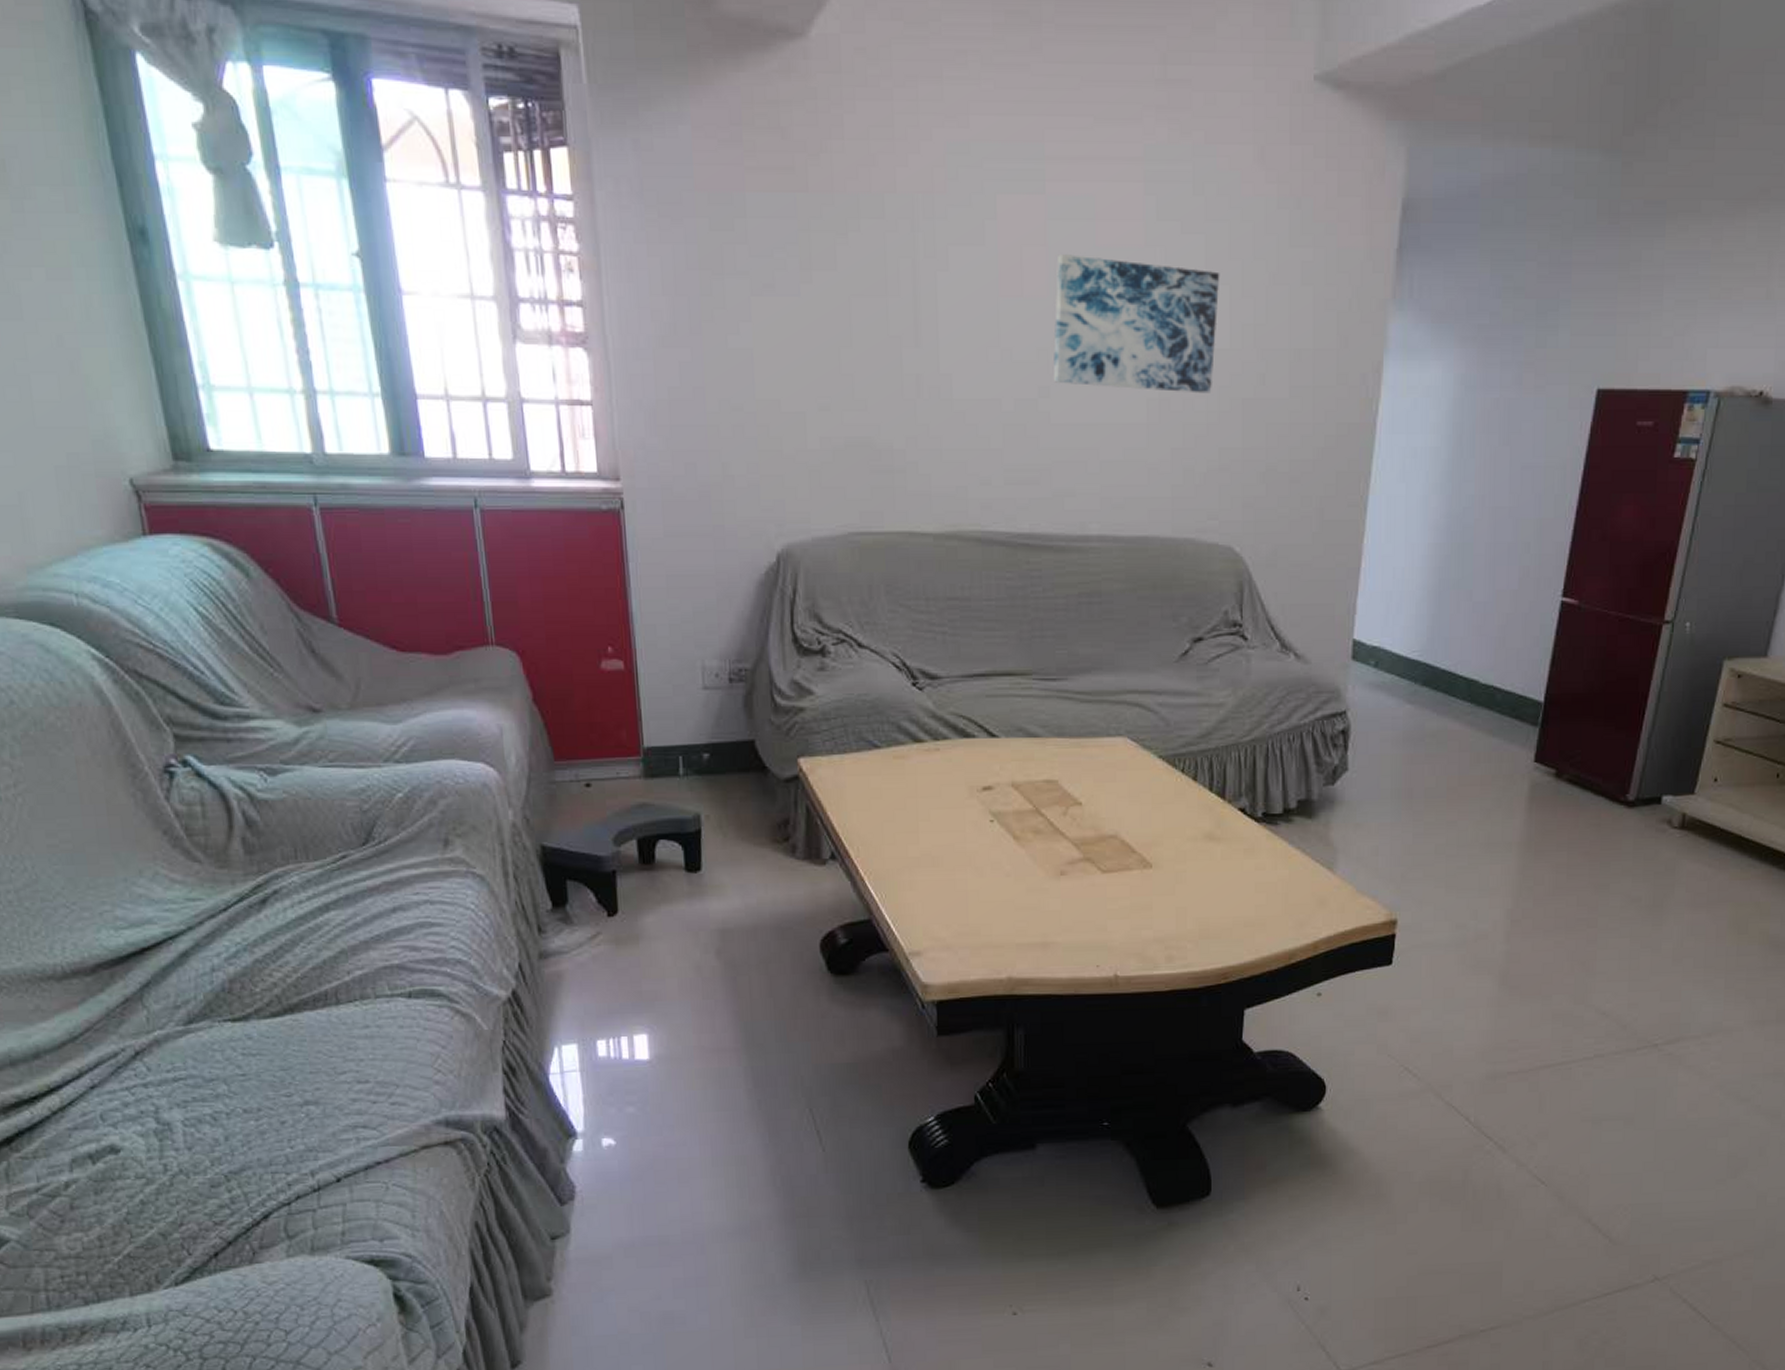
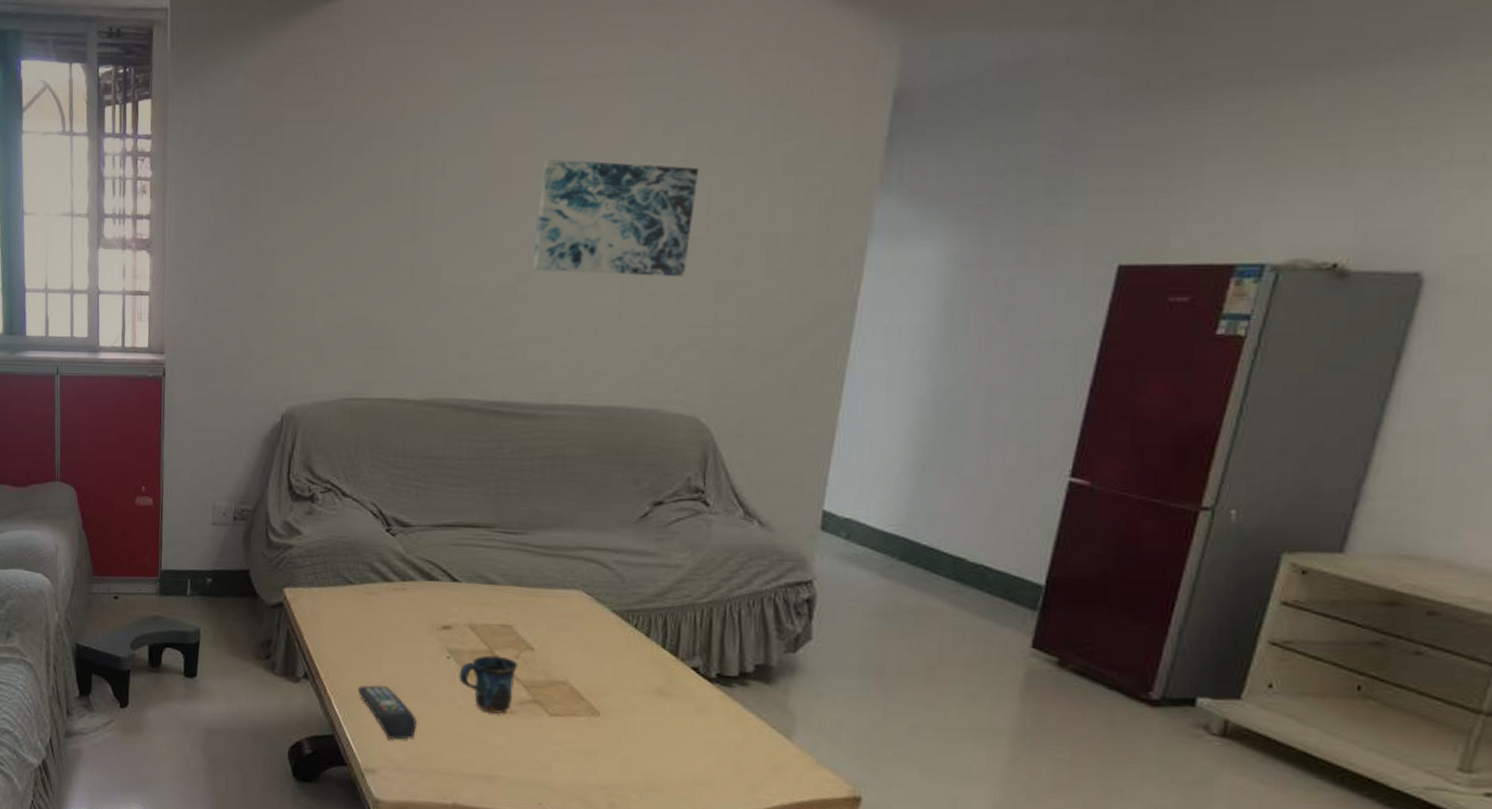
remote control: none [894,858,964,916] -> present [357,685,418,740]
mug: none [1004,814,1066,878] -> present [459,655,518,714]

